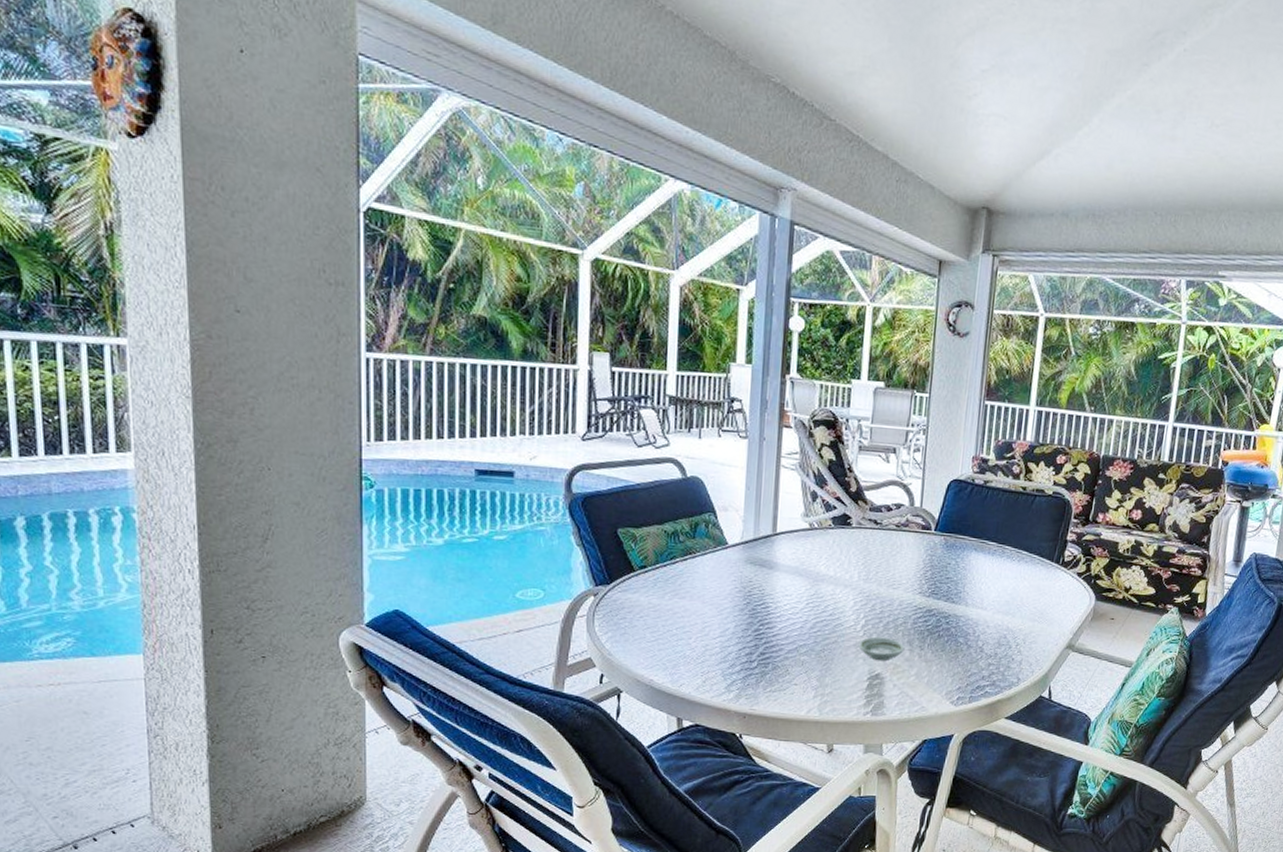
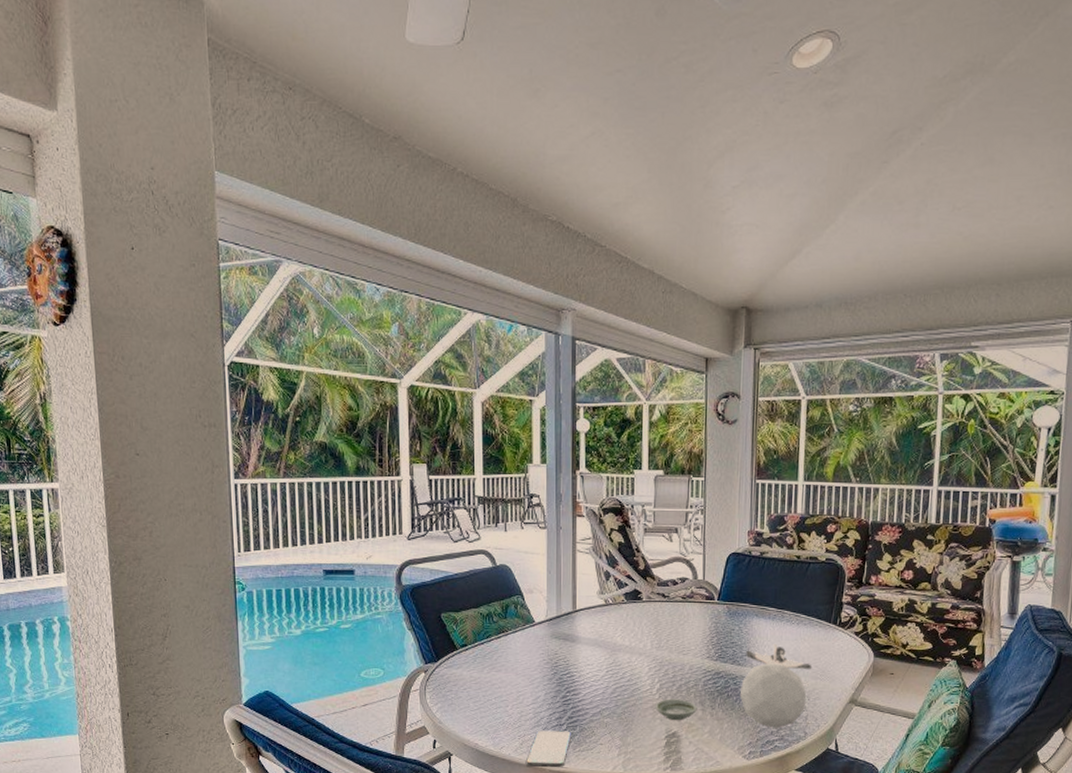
smartphone: none [707,667,764,709] -> present [525,730,572,767]
decorative orb: none [951,580,1031,674] -> present [739,643,812,729]

